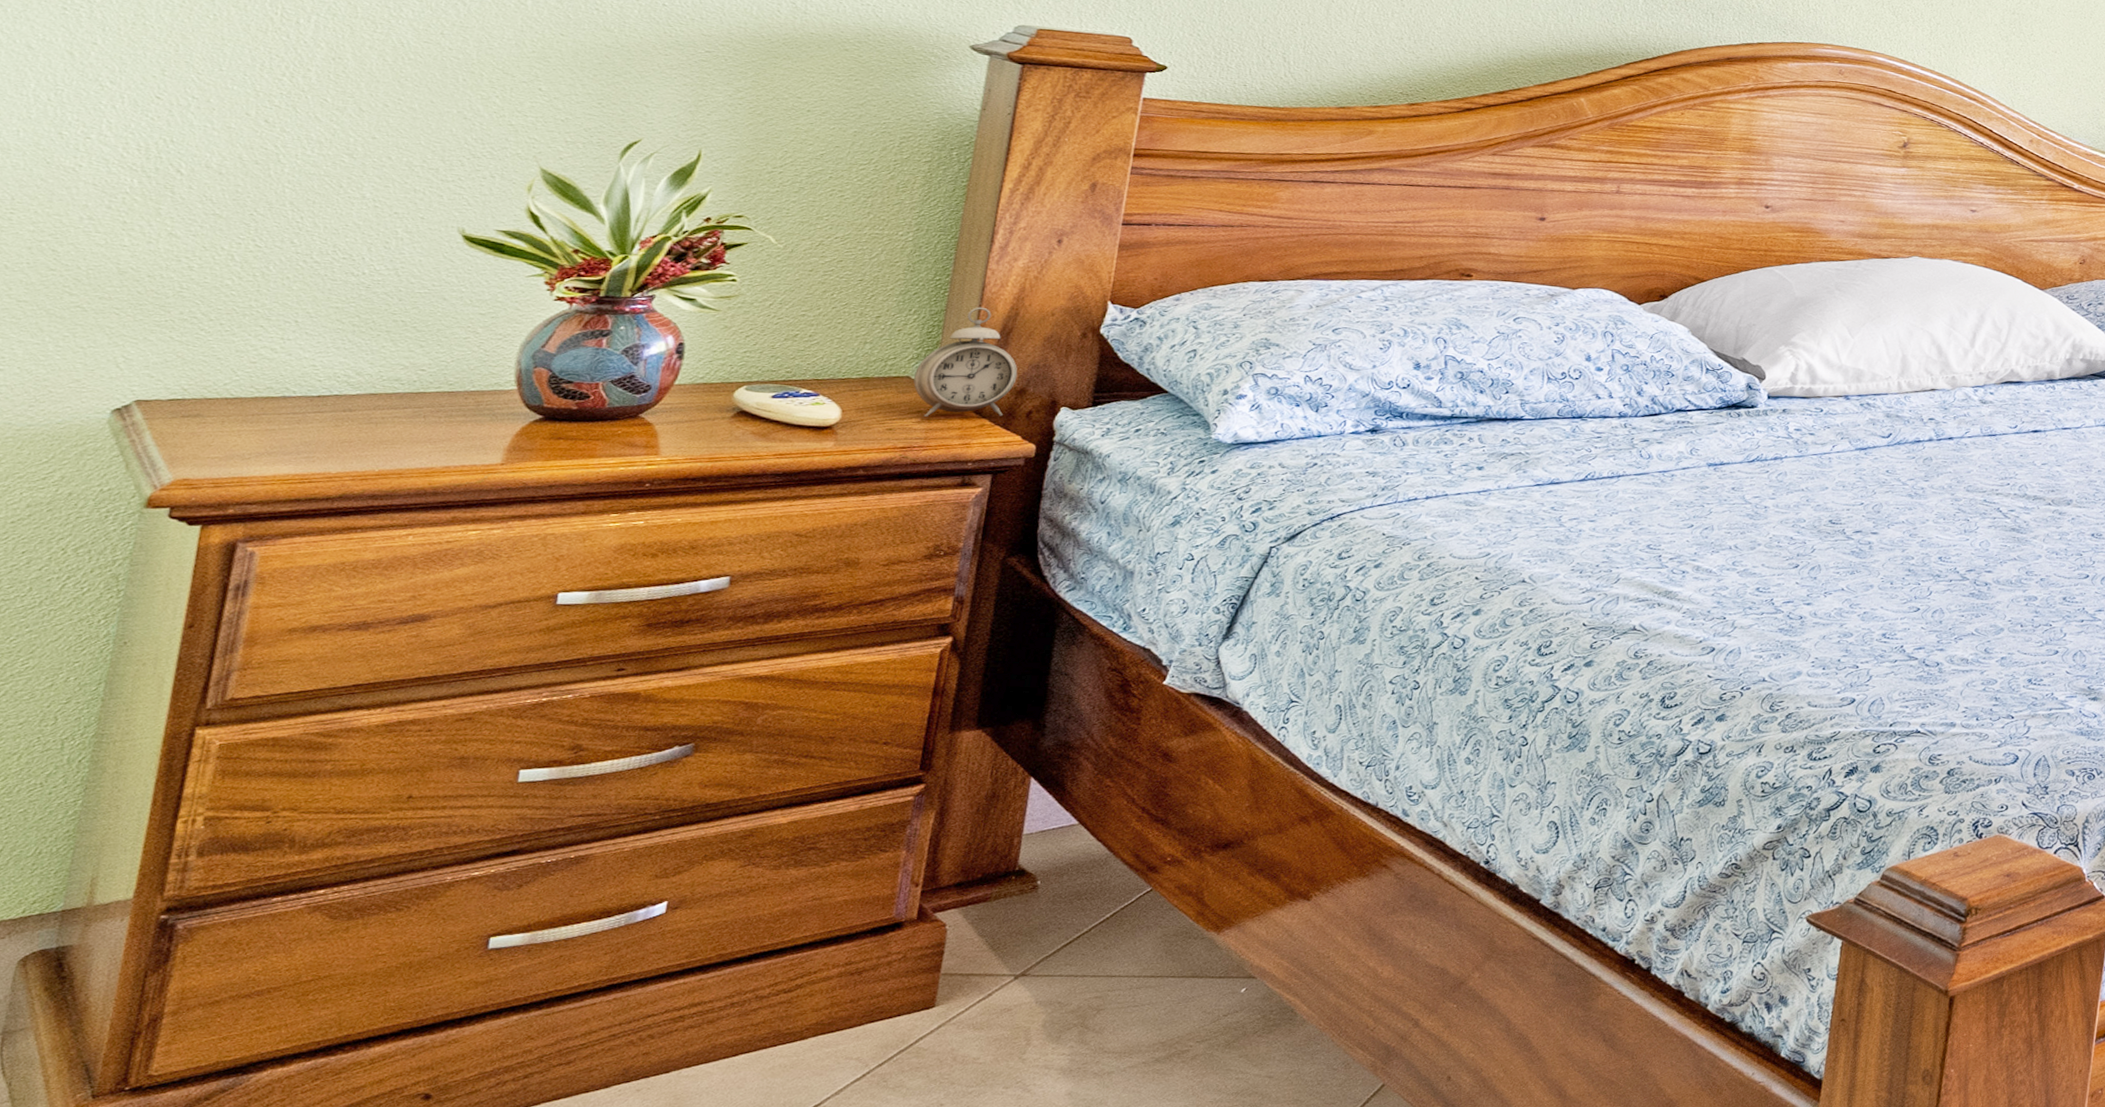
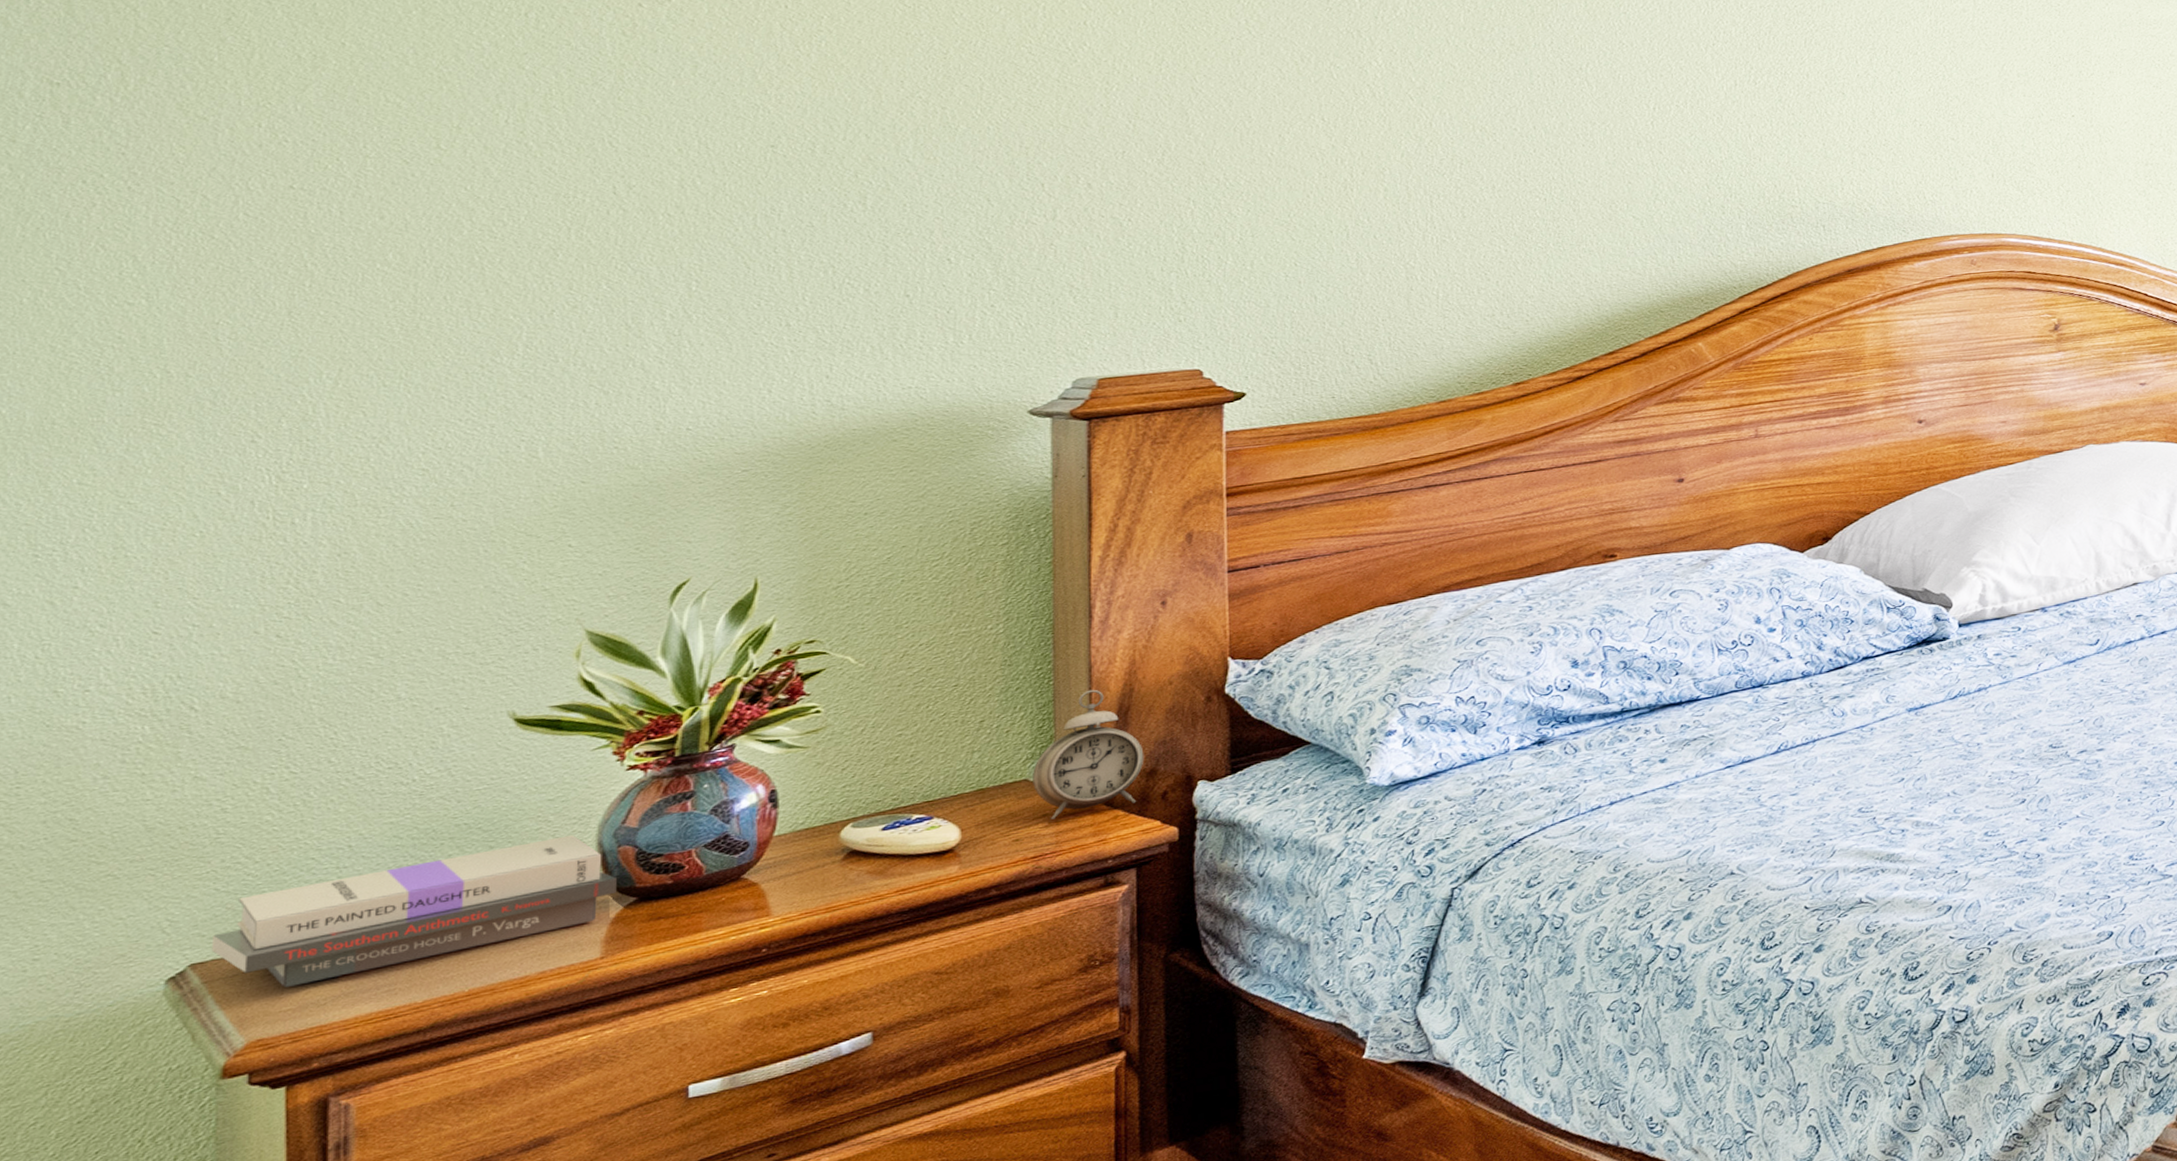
books: none [157,348,529,437] -> present [211,835,618,988]

